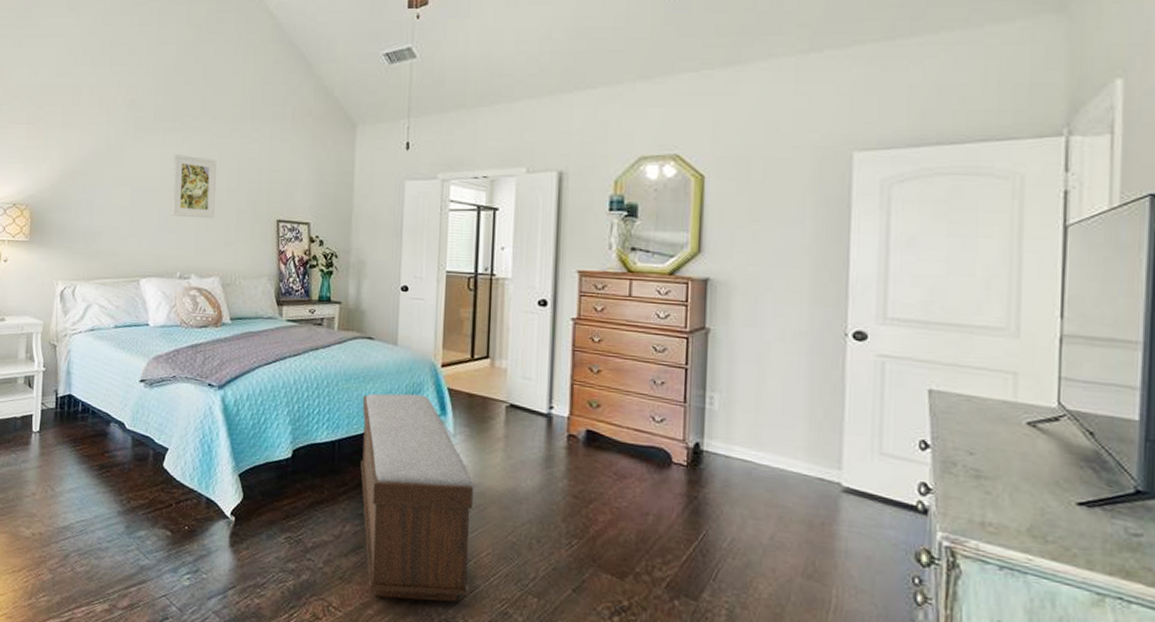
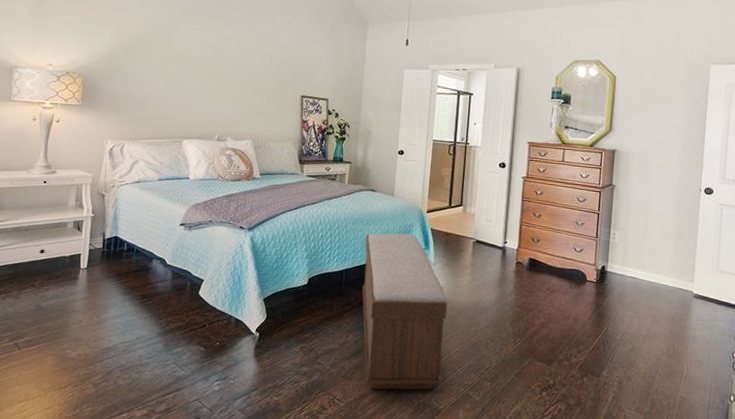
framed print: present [171,155,217,219] -> none [212,38,252,93]

